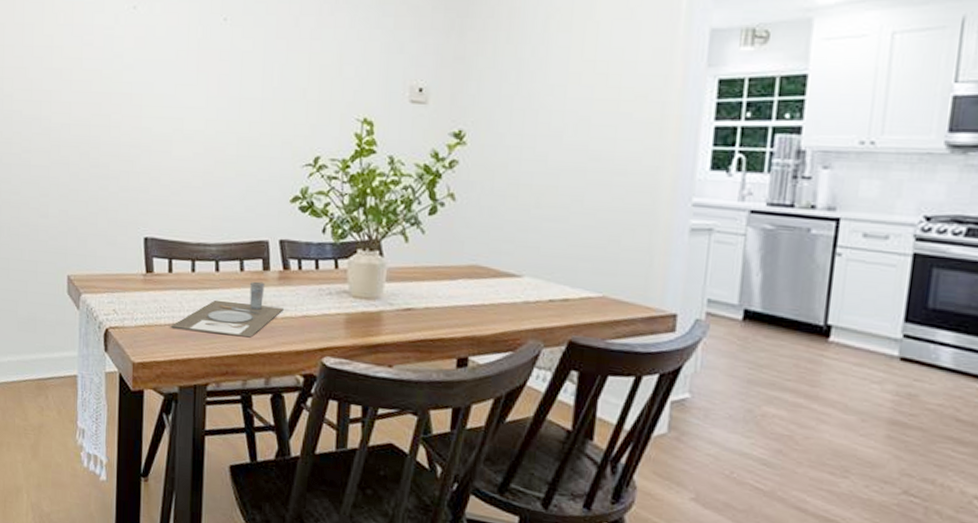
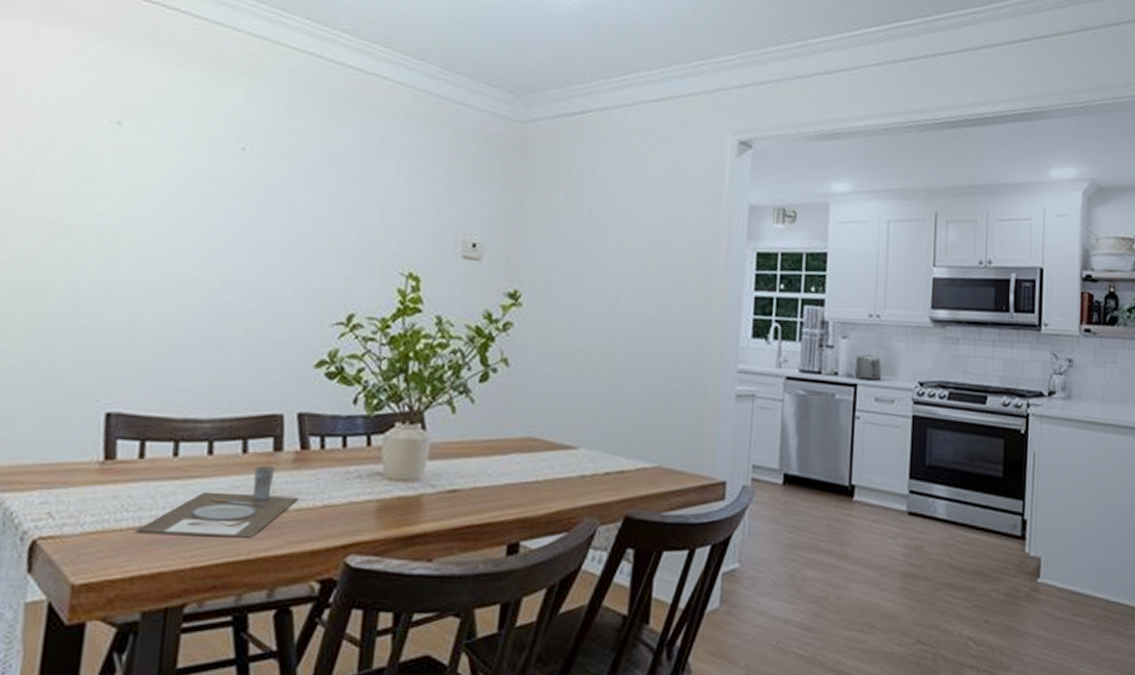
toaster: none [837,186,875,215] -> present [855,354,882,381]

